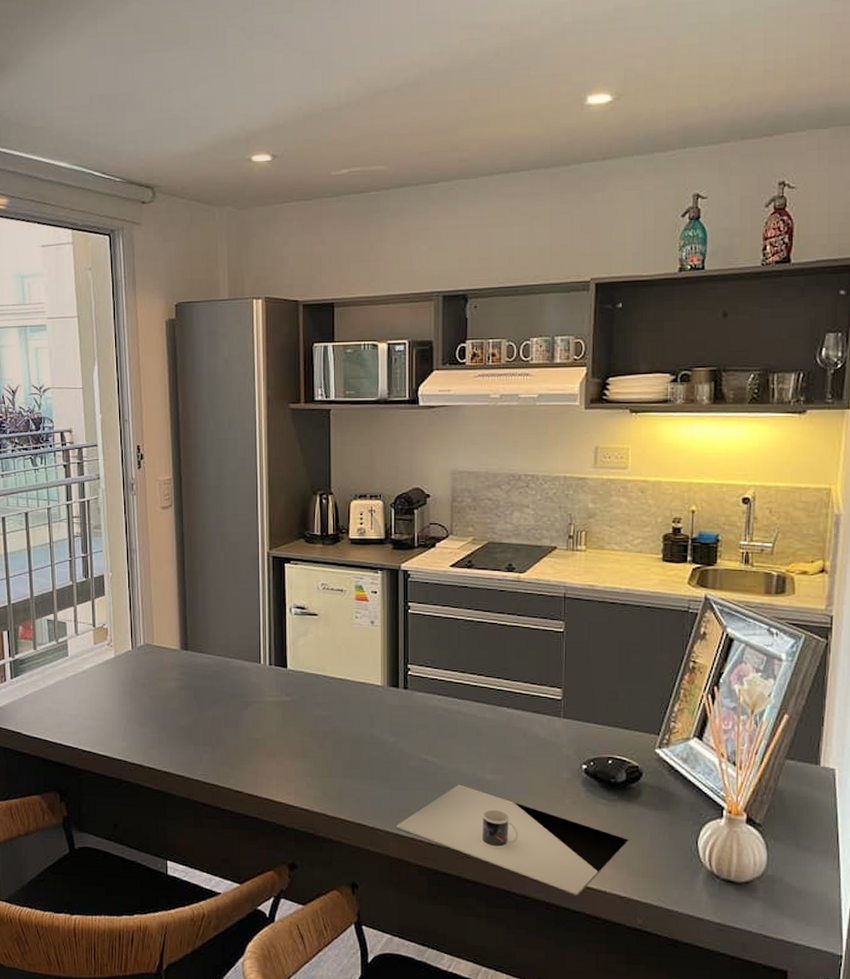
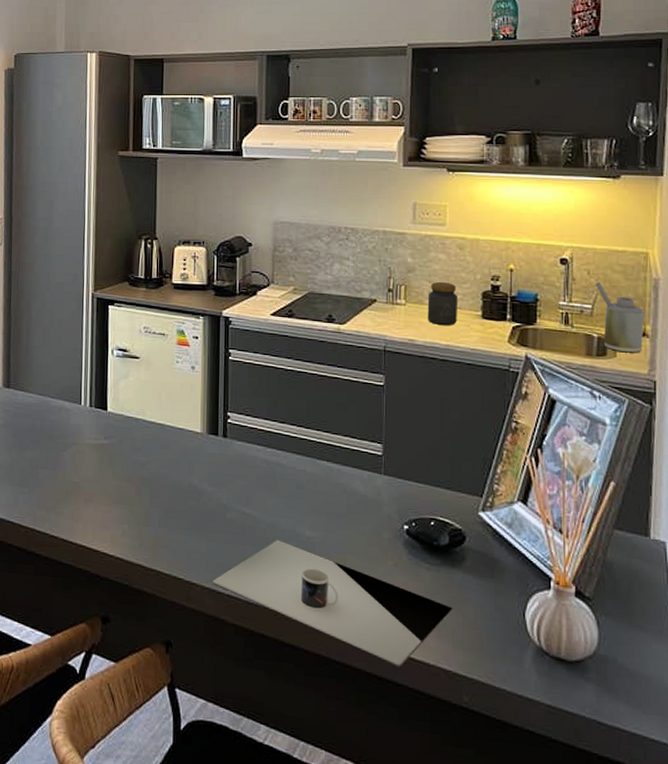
jar: none [608,526,639,570] -> present [427,281,458,326]
soap dispenser: none [776,521,825,589] -> present [595,282,645,353]

